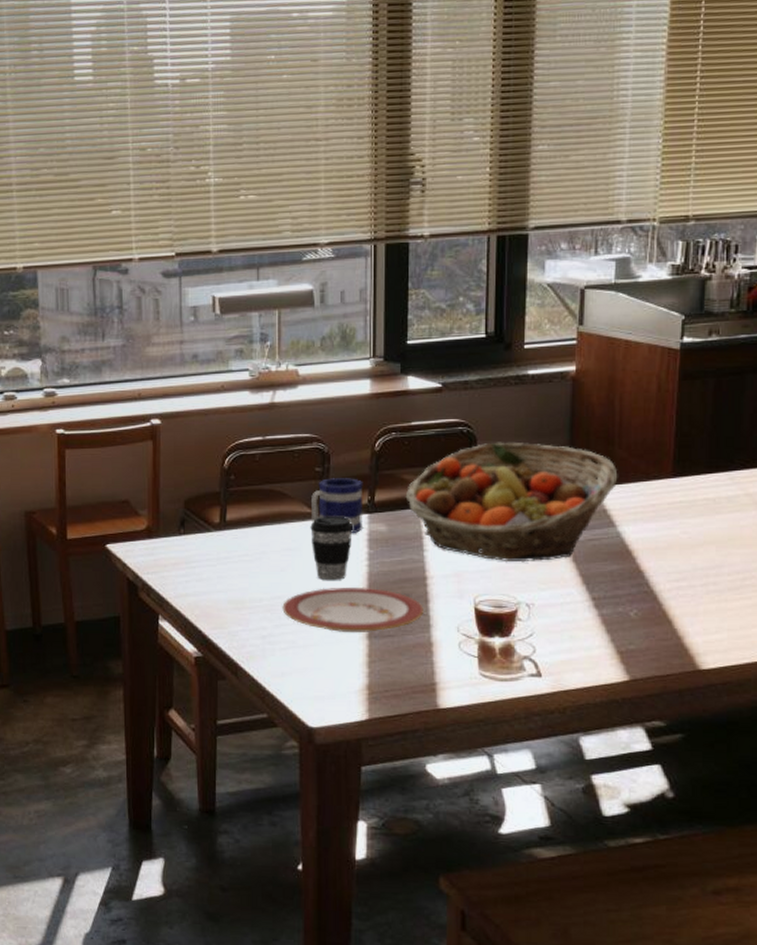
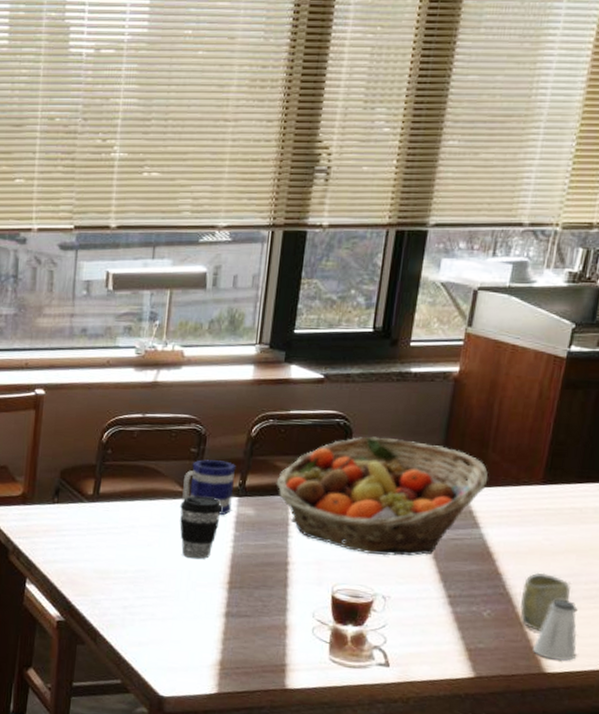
plate: present [282,587,424,632] -> none [145,565,282,611]
cup: none [665,567,715,627] -> present [520,572,570,631]
saltshaker: none [685,594,729,656] -> present [533,600,578,661]

